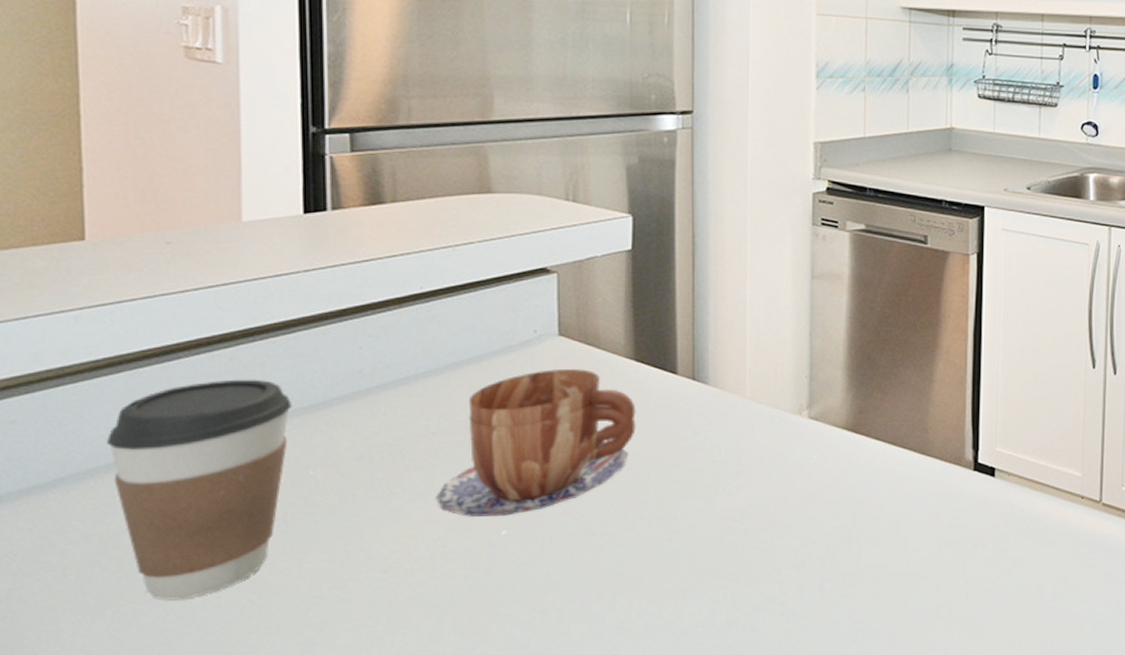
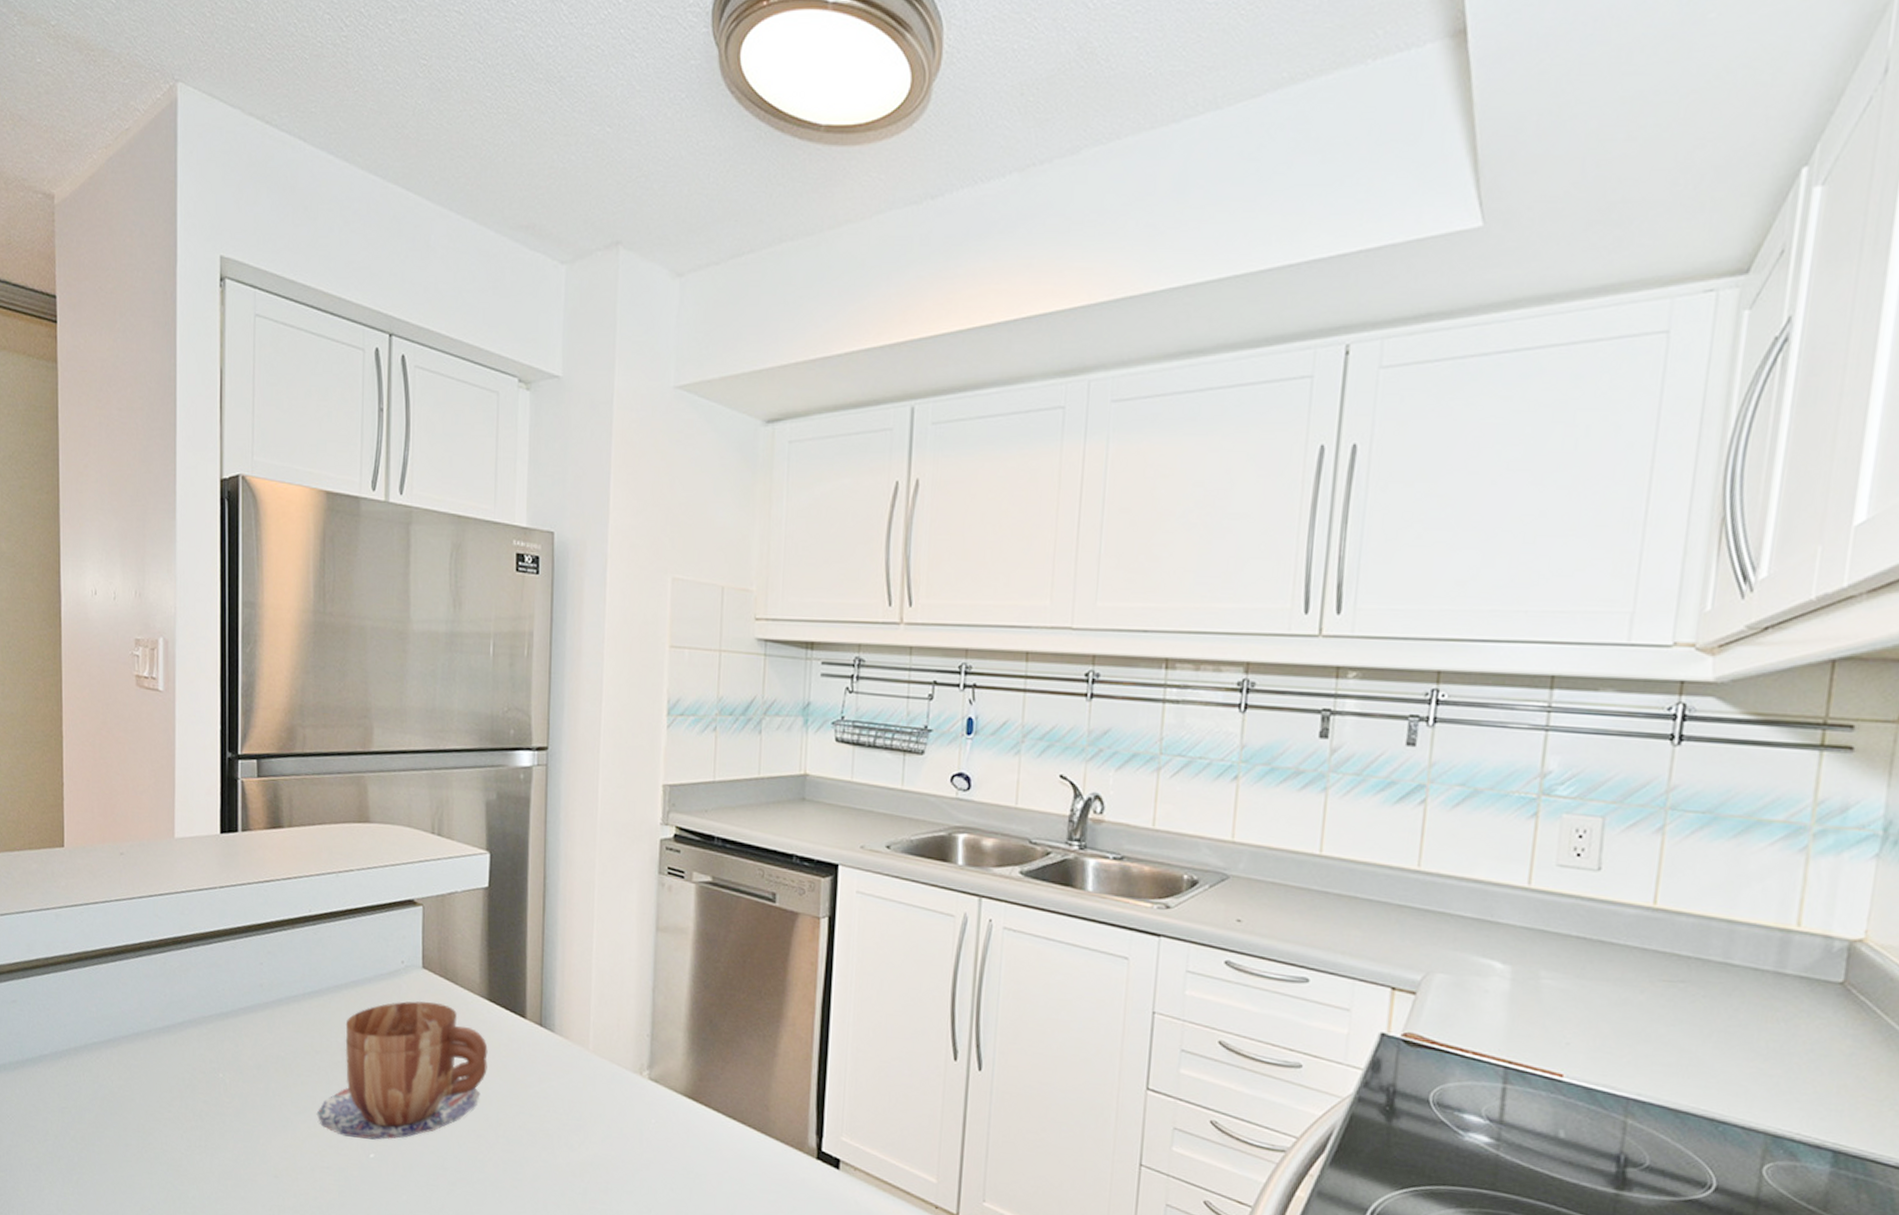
coffee cup: present [106,379,292,601] -> none [75,982,208,1176]

